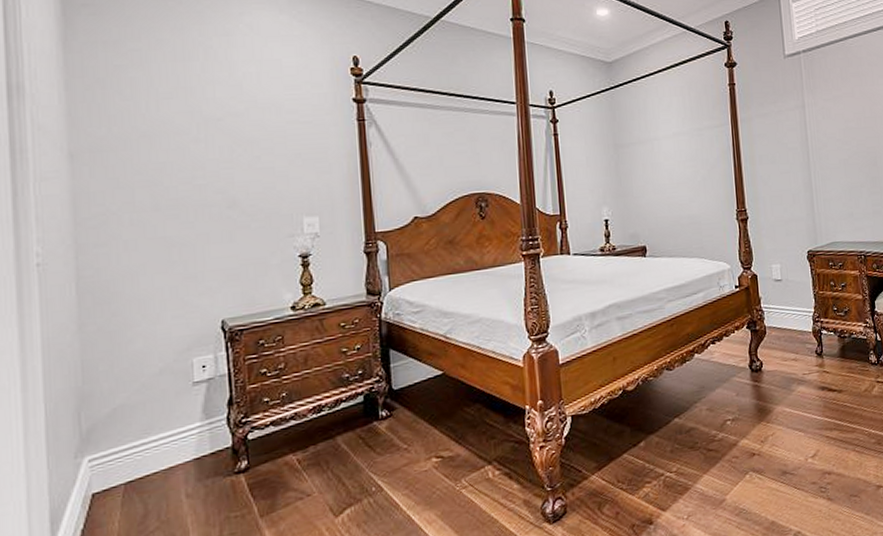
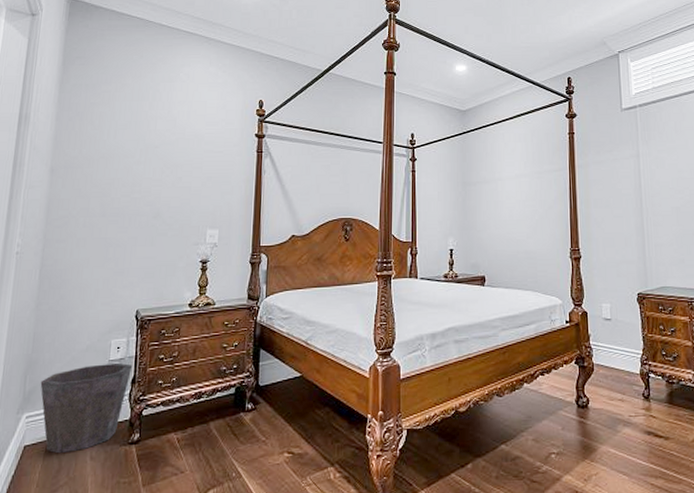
waste bin: none [101,383,227,497] -> present [40,362,133,454]

